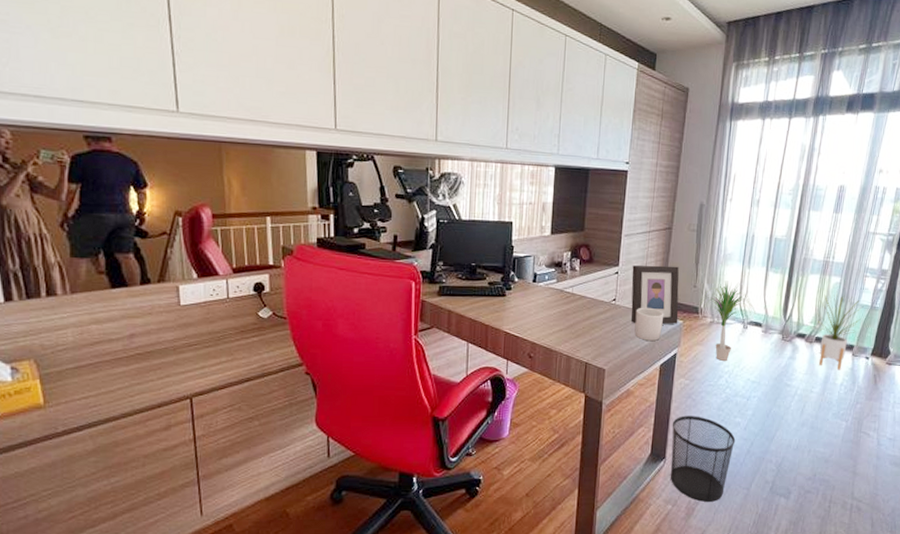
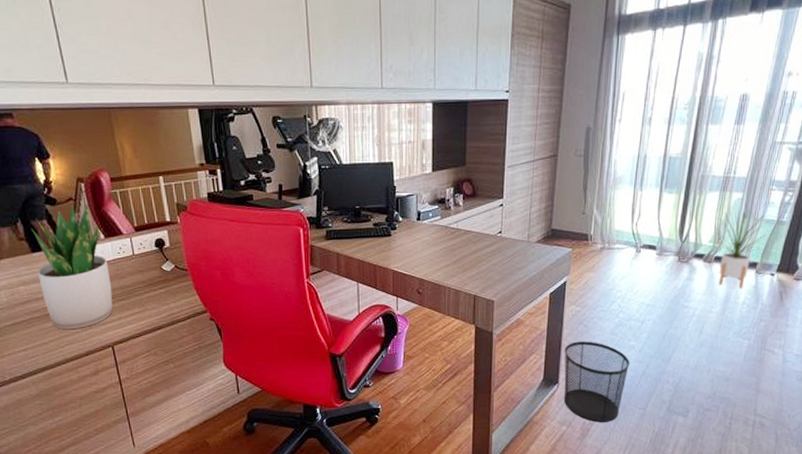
planter: none [115,239,199,377] -> present [32,203,113,330]
picture frame: present [631,265,679,324] -> none [517,194,567,255]
mug: present [634,307,664,341] -> none [522,237,552,270]
potted plant: present [699,280,756,361] -> none [588,205,650,286]

